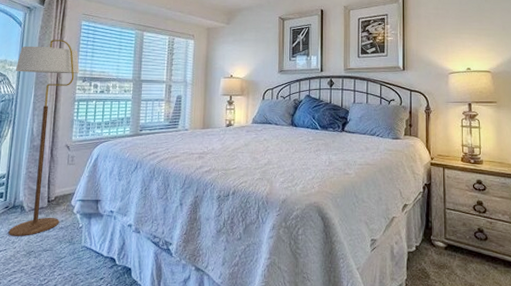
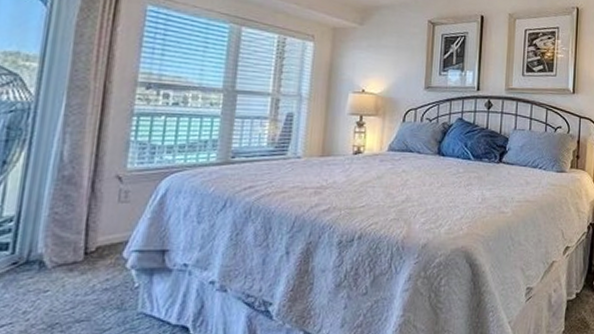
floor lamp: present [8,40,79,236] -> none [16,28,141,304]

